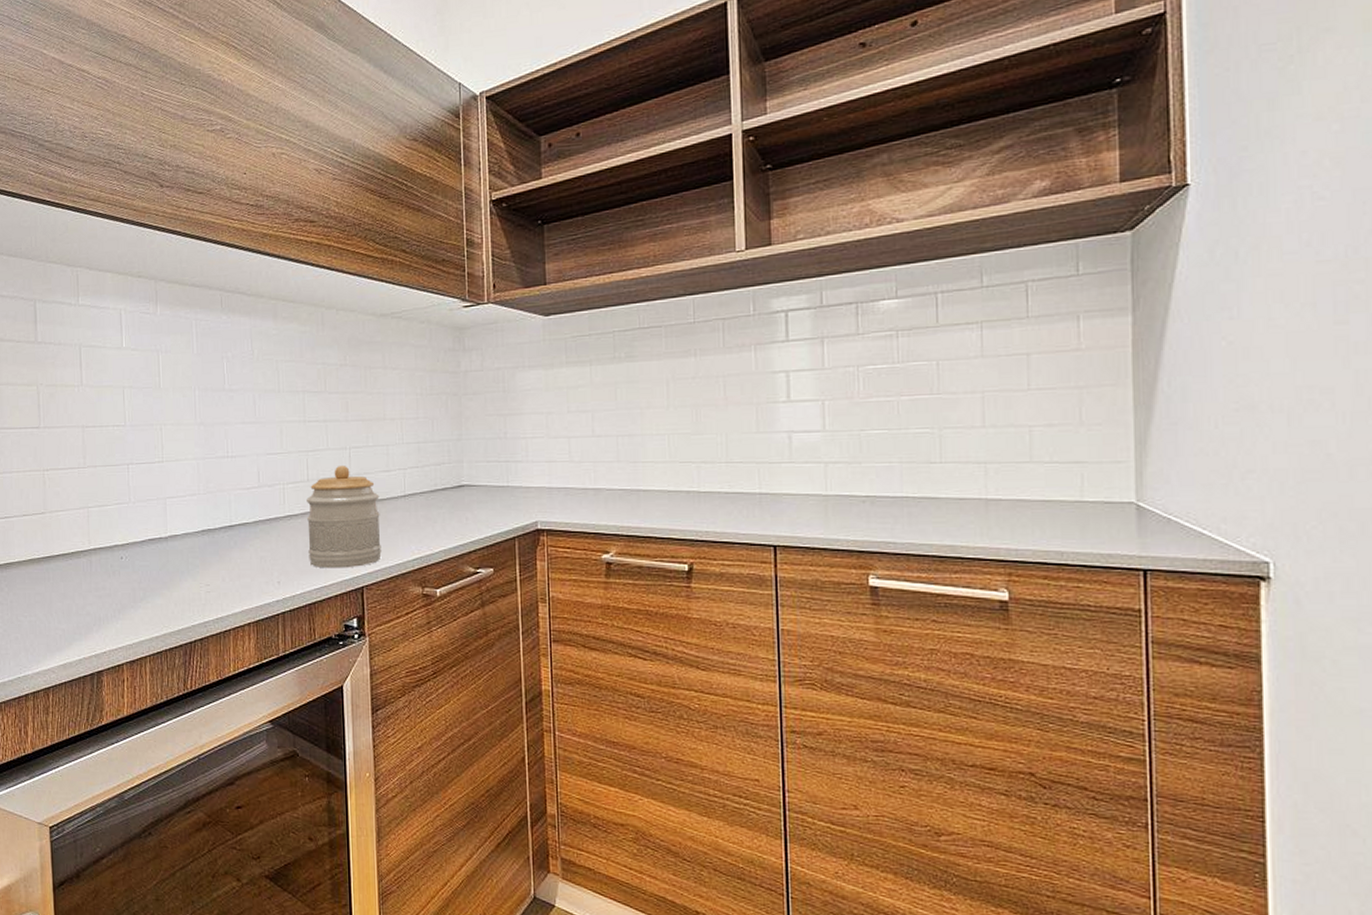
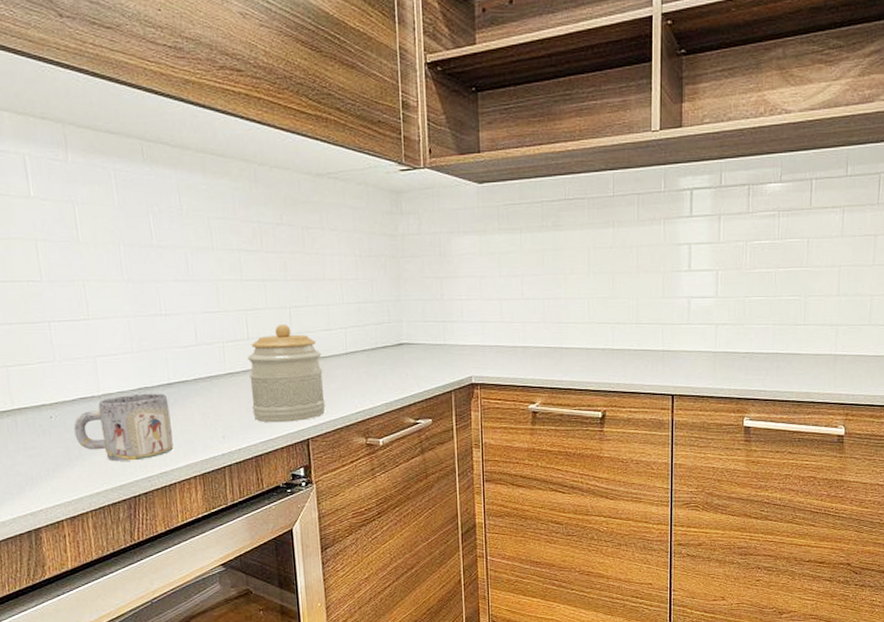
mug: none [141,535,231,605] -> present [73,393,174,461]

